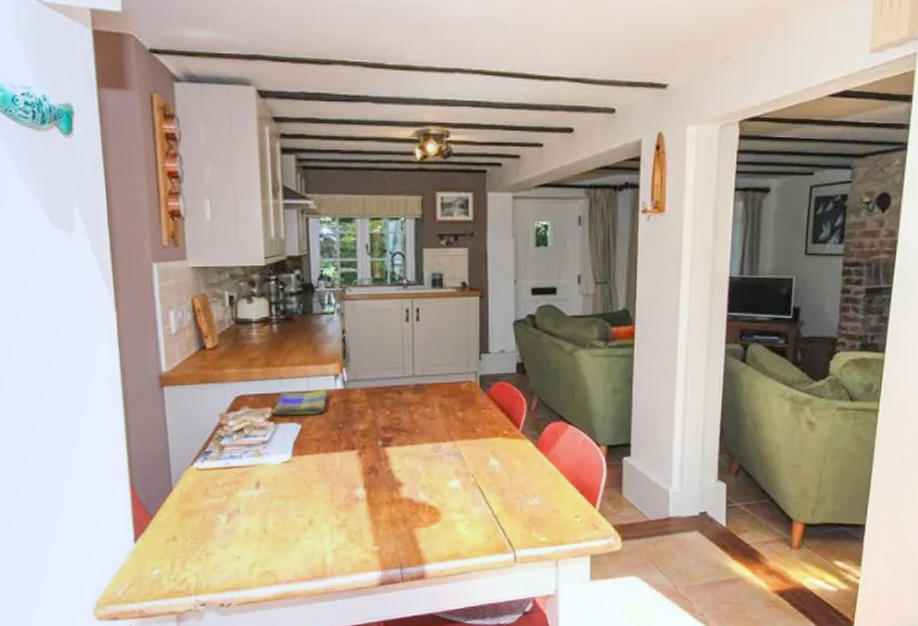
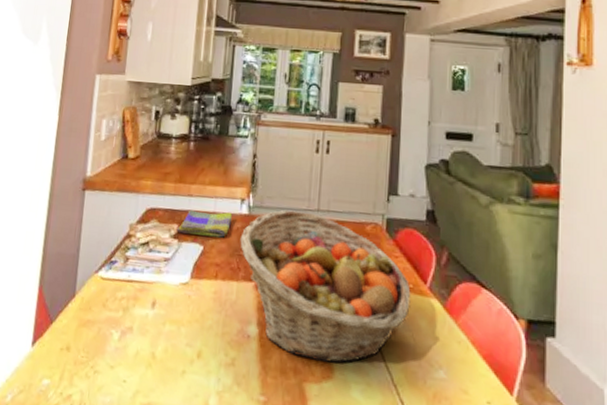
fruit basket: none [338,379,506,508] -> present [240,209,411,363]

